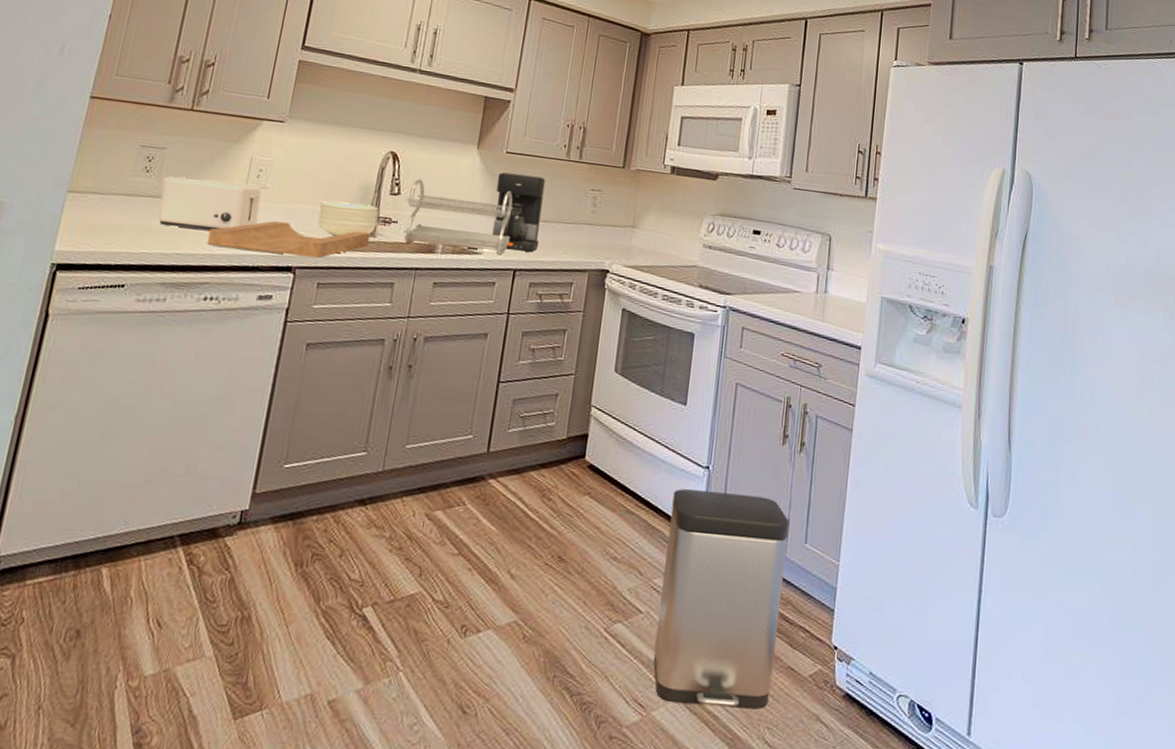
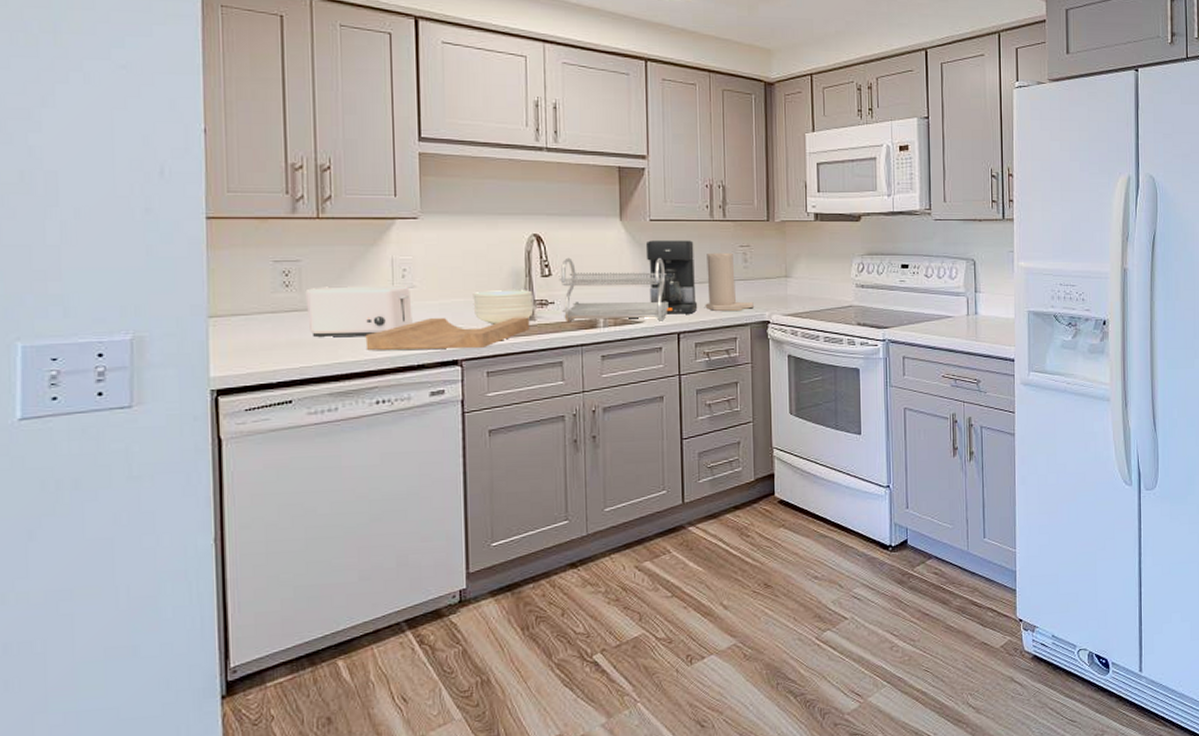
paper towel: none [546,192,596,255] -> present [705,252,754,311]
pedal bin: present [653,489,790,709] -> none [861,504,969,688]

